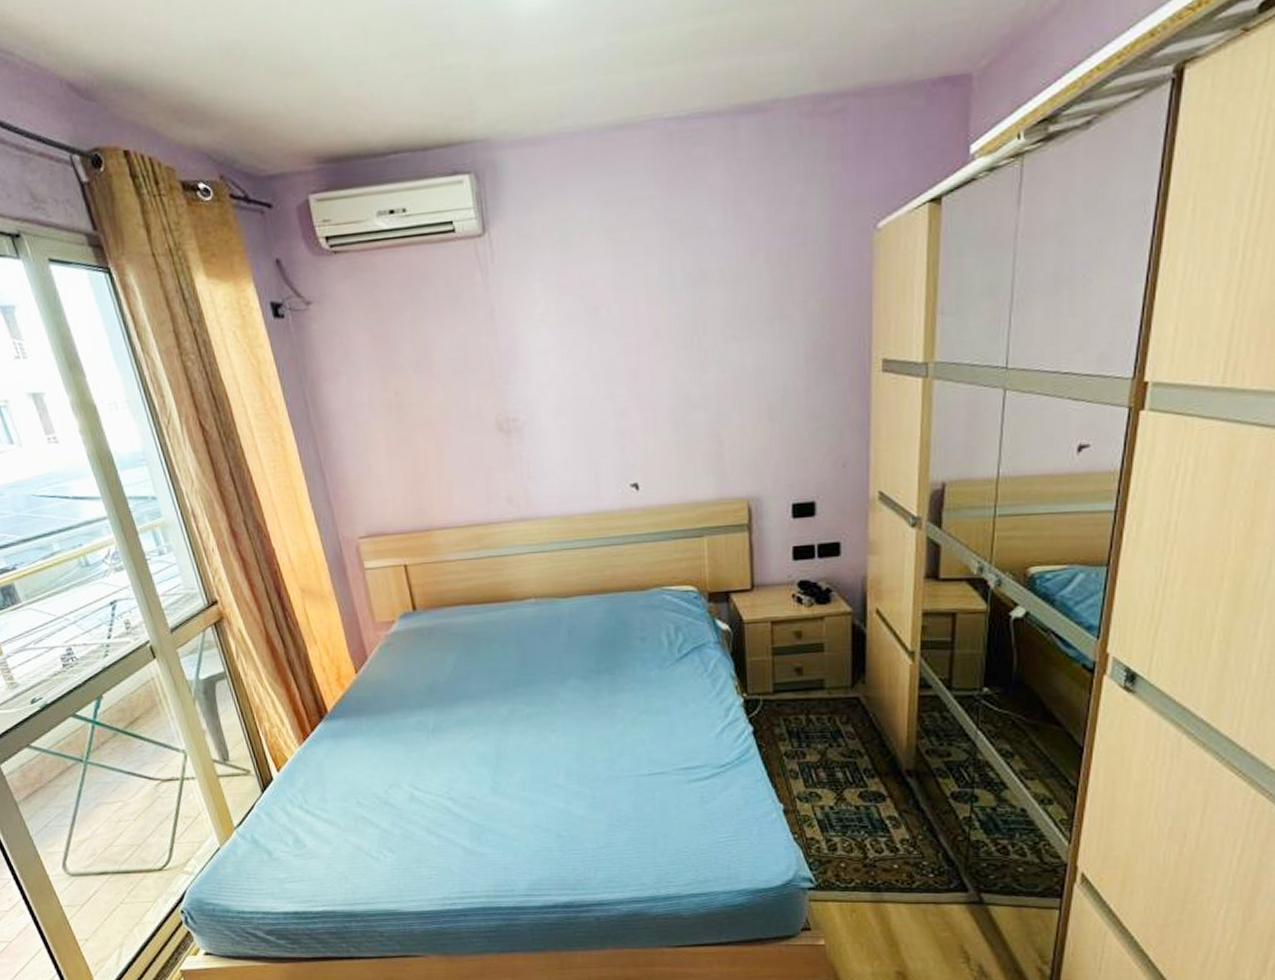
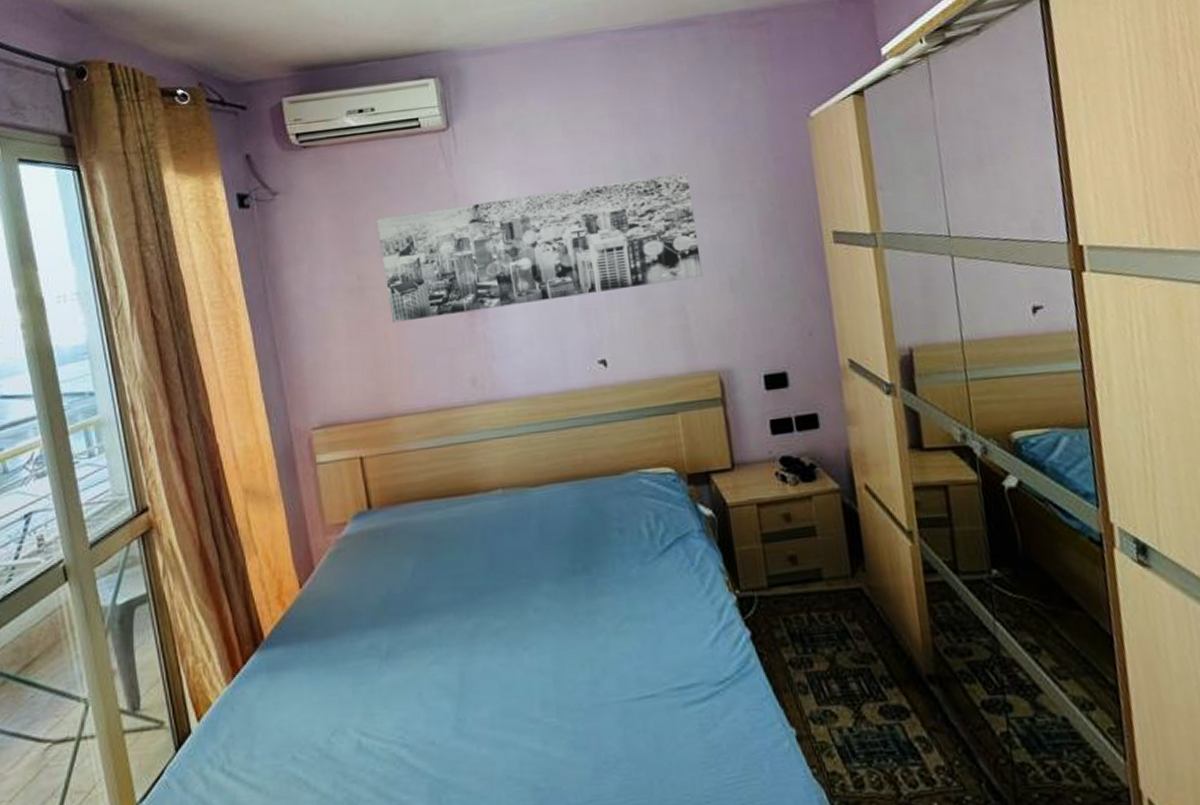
wall art: none [412,288,742,440] -> present [376,171,703,323]

